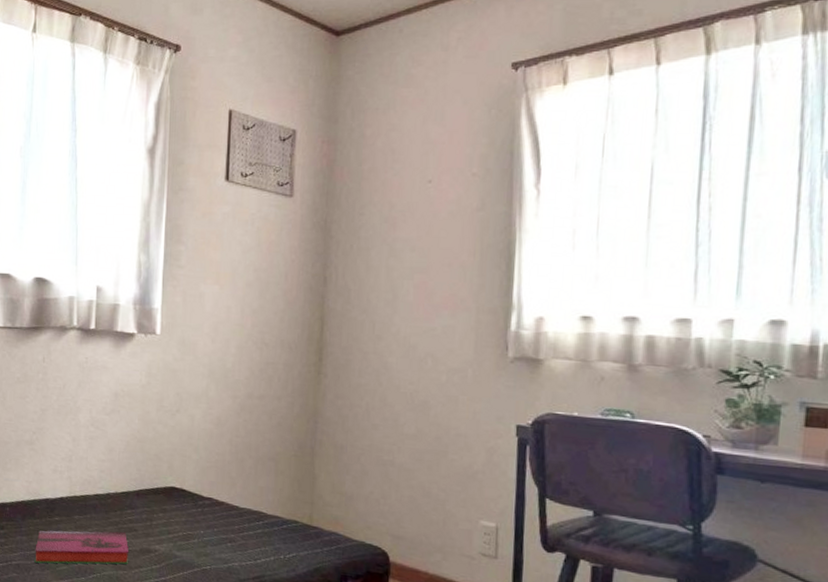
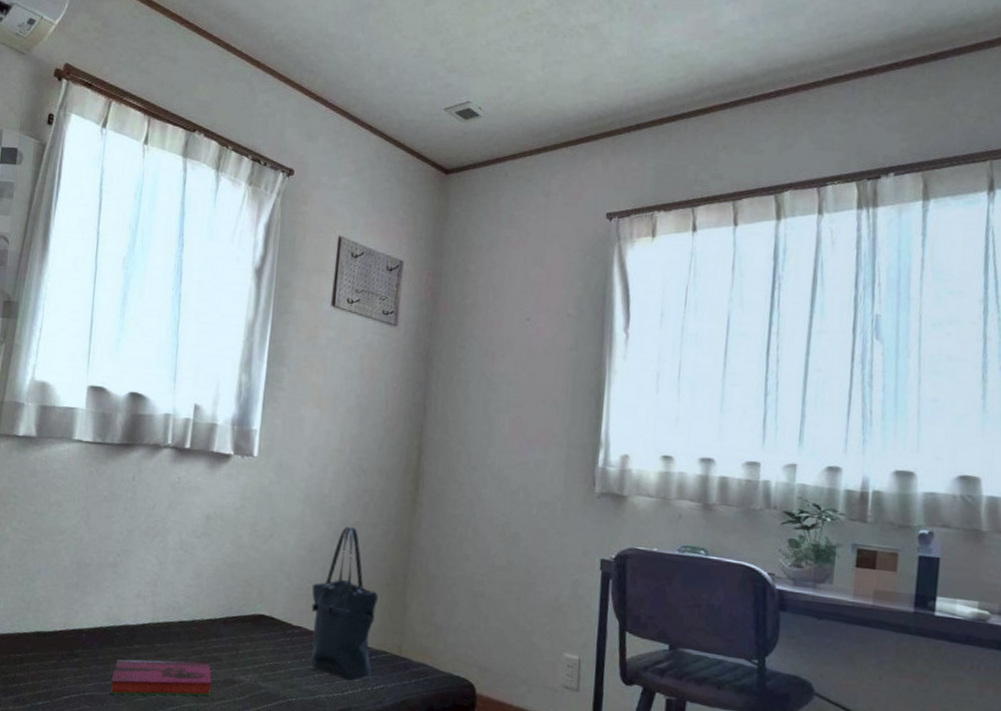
tote bag: none [220,400,287,550] -> present [310,527,379,682]

